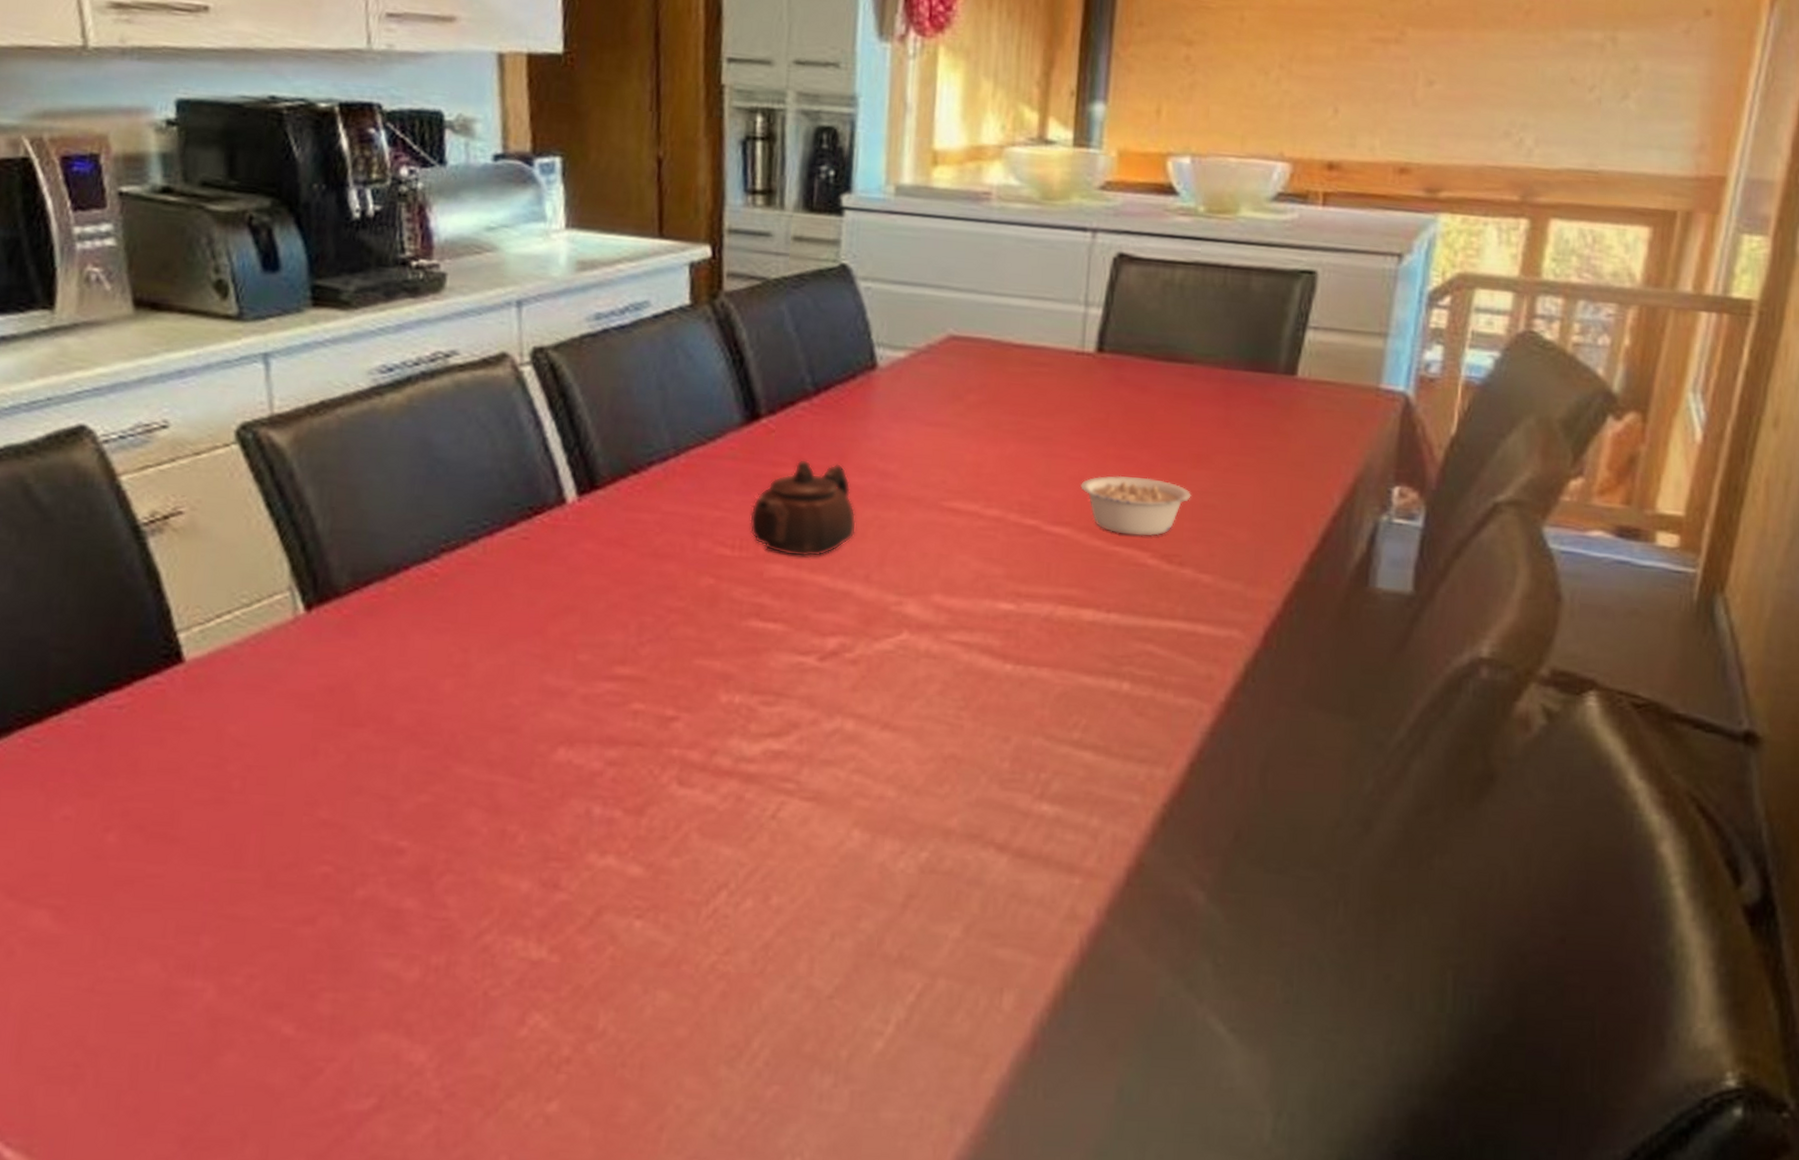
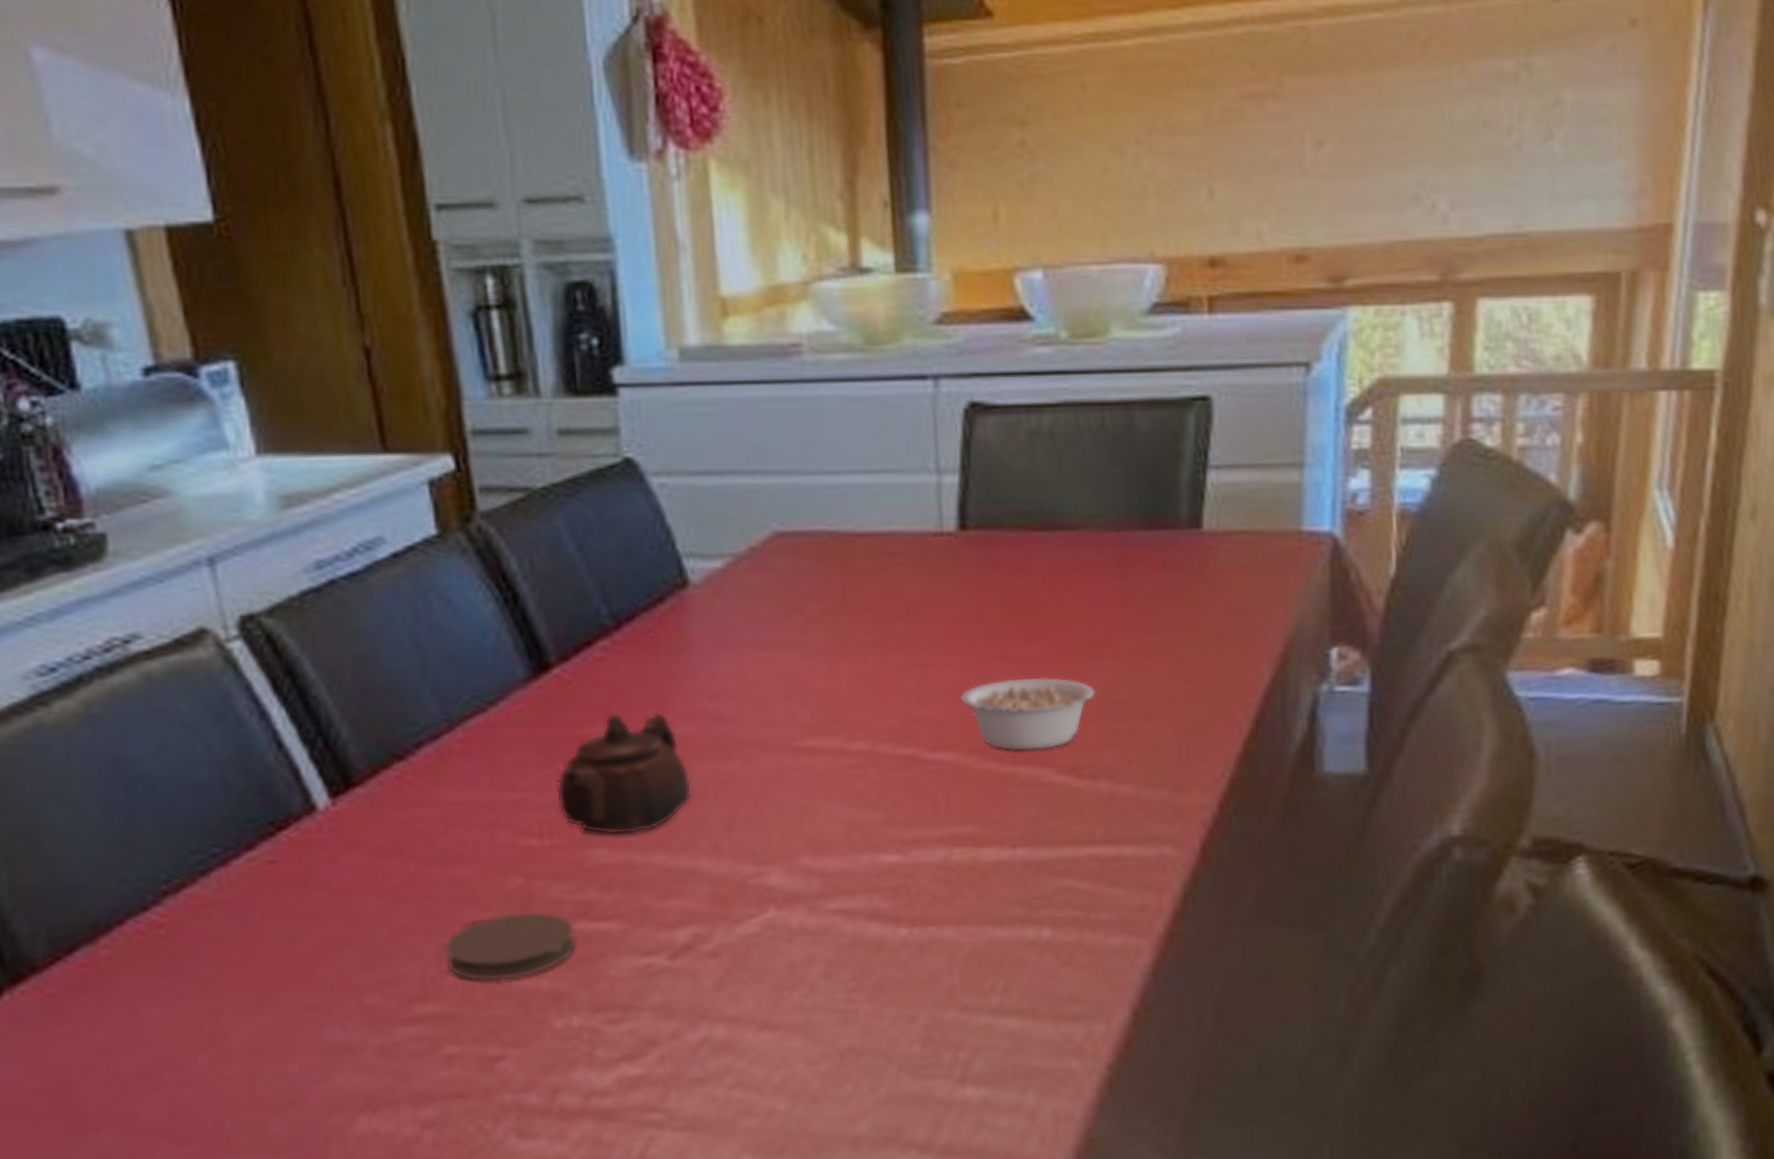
coaster: none [645,605,748,658] -> present [444,911,577,982]

